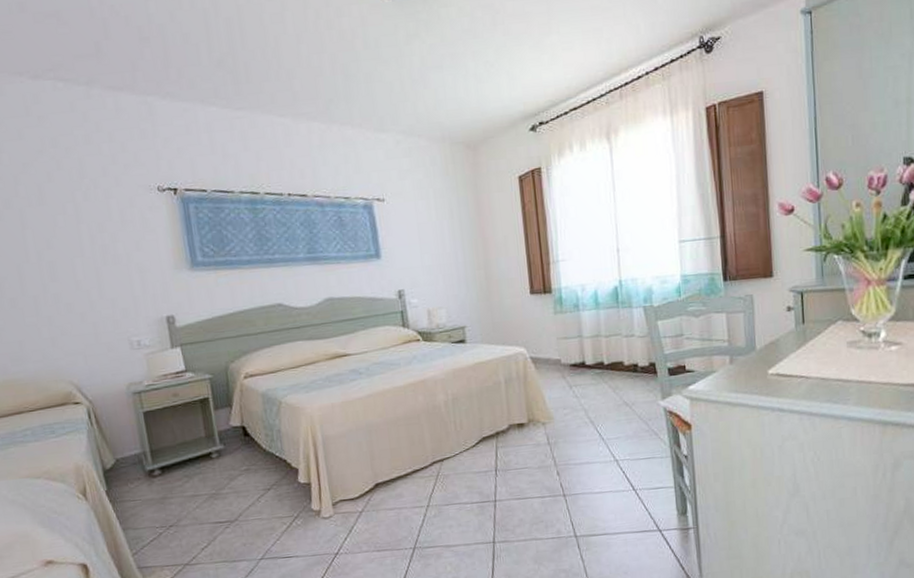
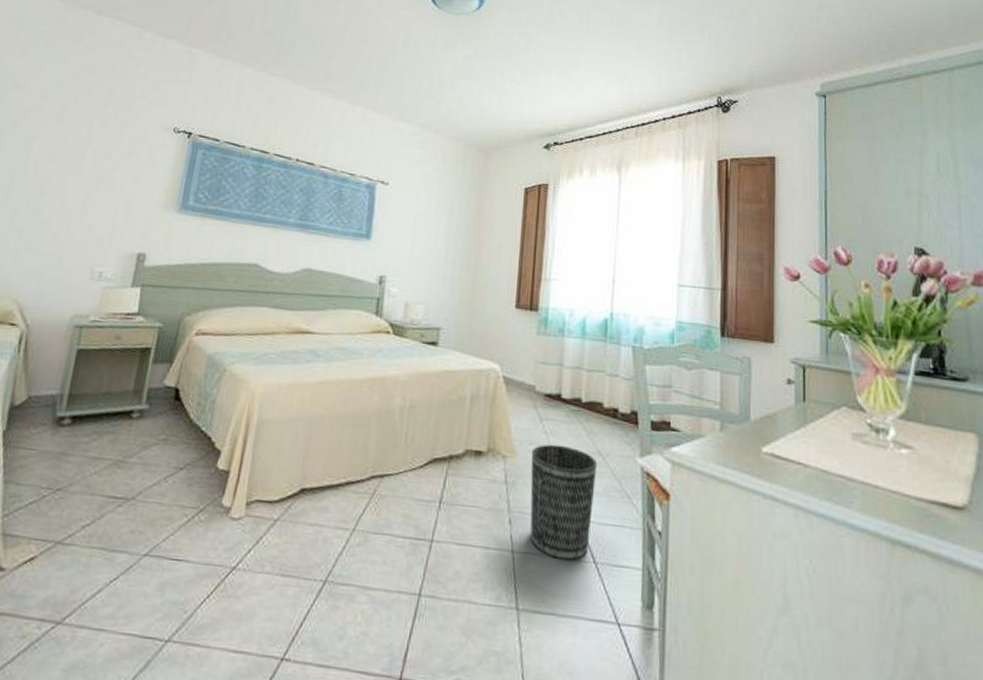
wastebasket: none [566,404,628,493] -> present [530,444,598,560]

